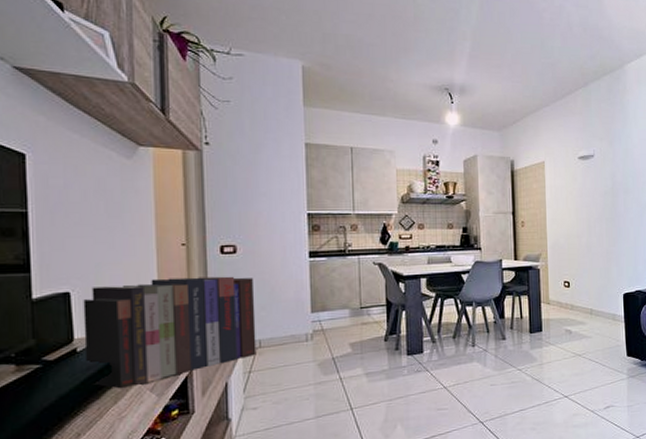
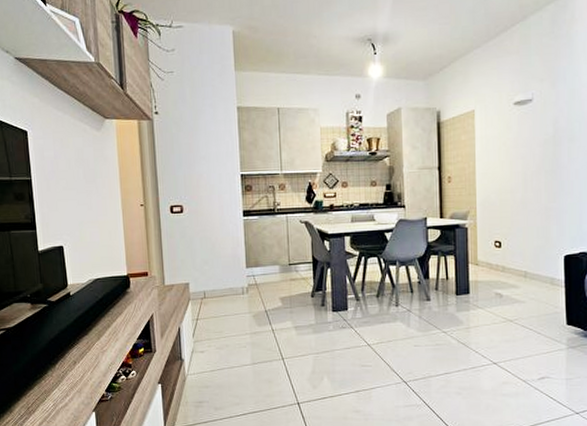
books: present [83,276,257,389] -> none [72,233,202,328]

